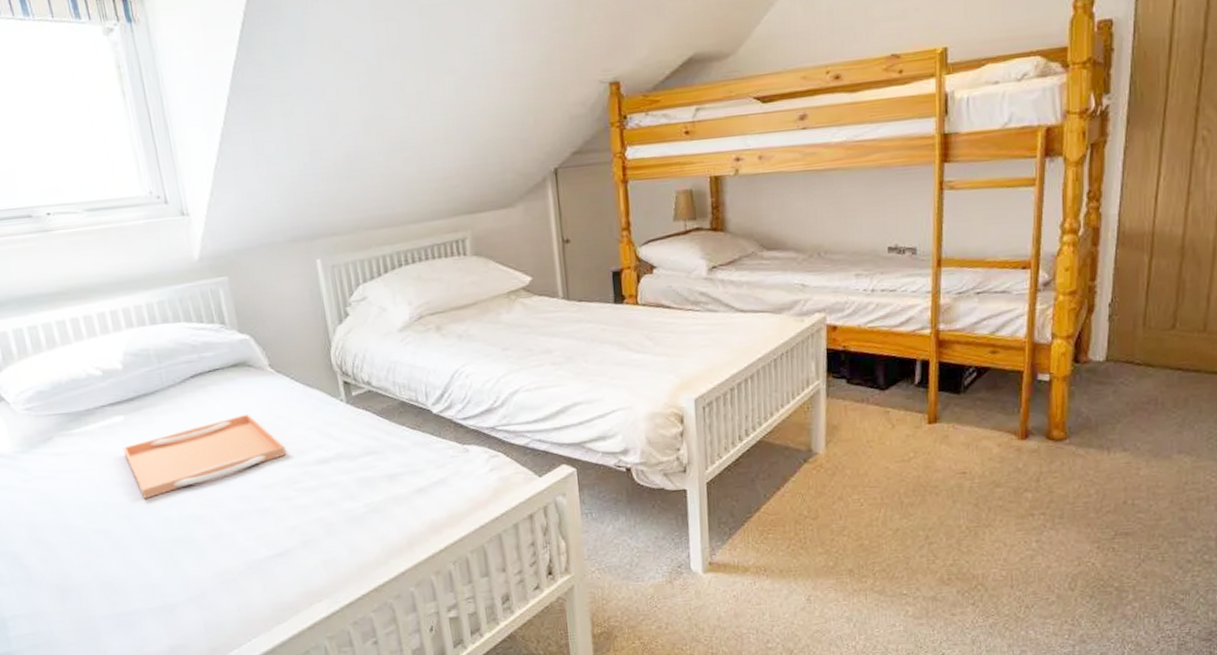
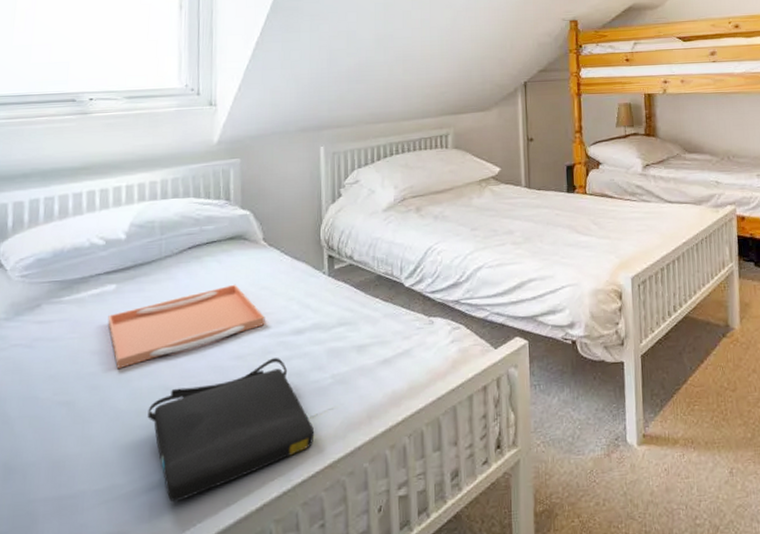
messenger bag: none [183,487,356,620] -> present [147,358,315,503]

